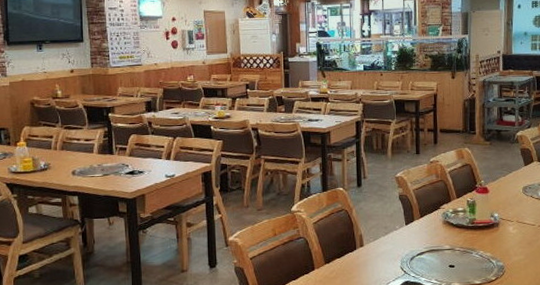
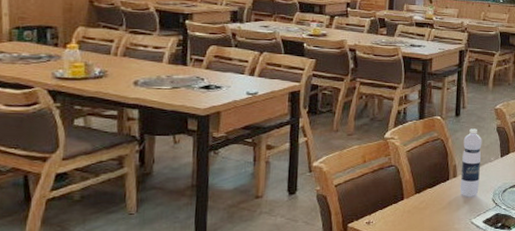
water bottle: none [367,198,386,265] -> present [460,128,482,196]

